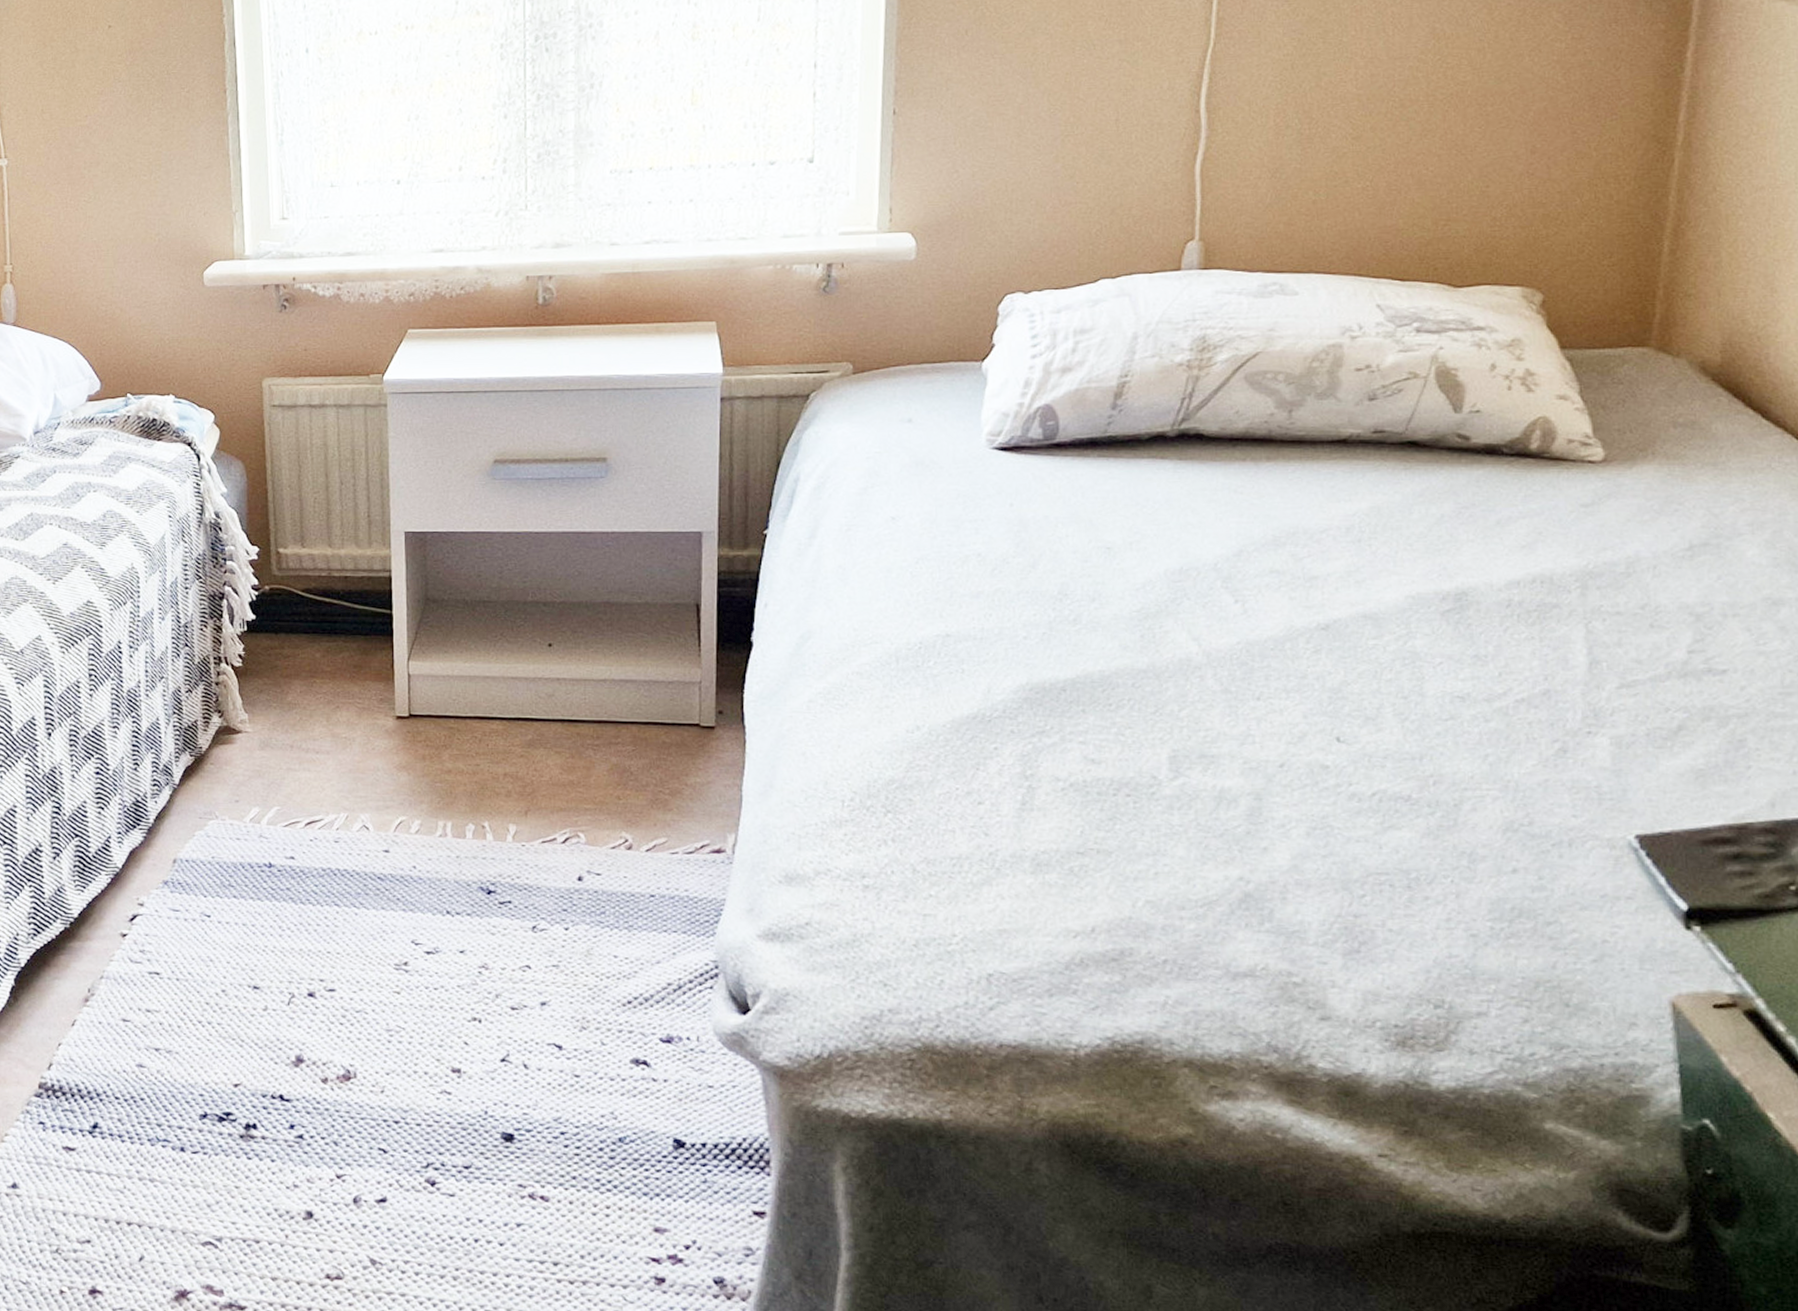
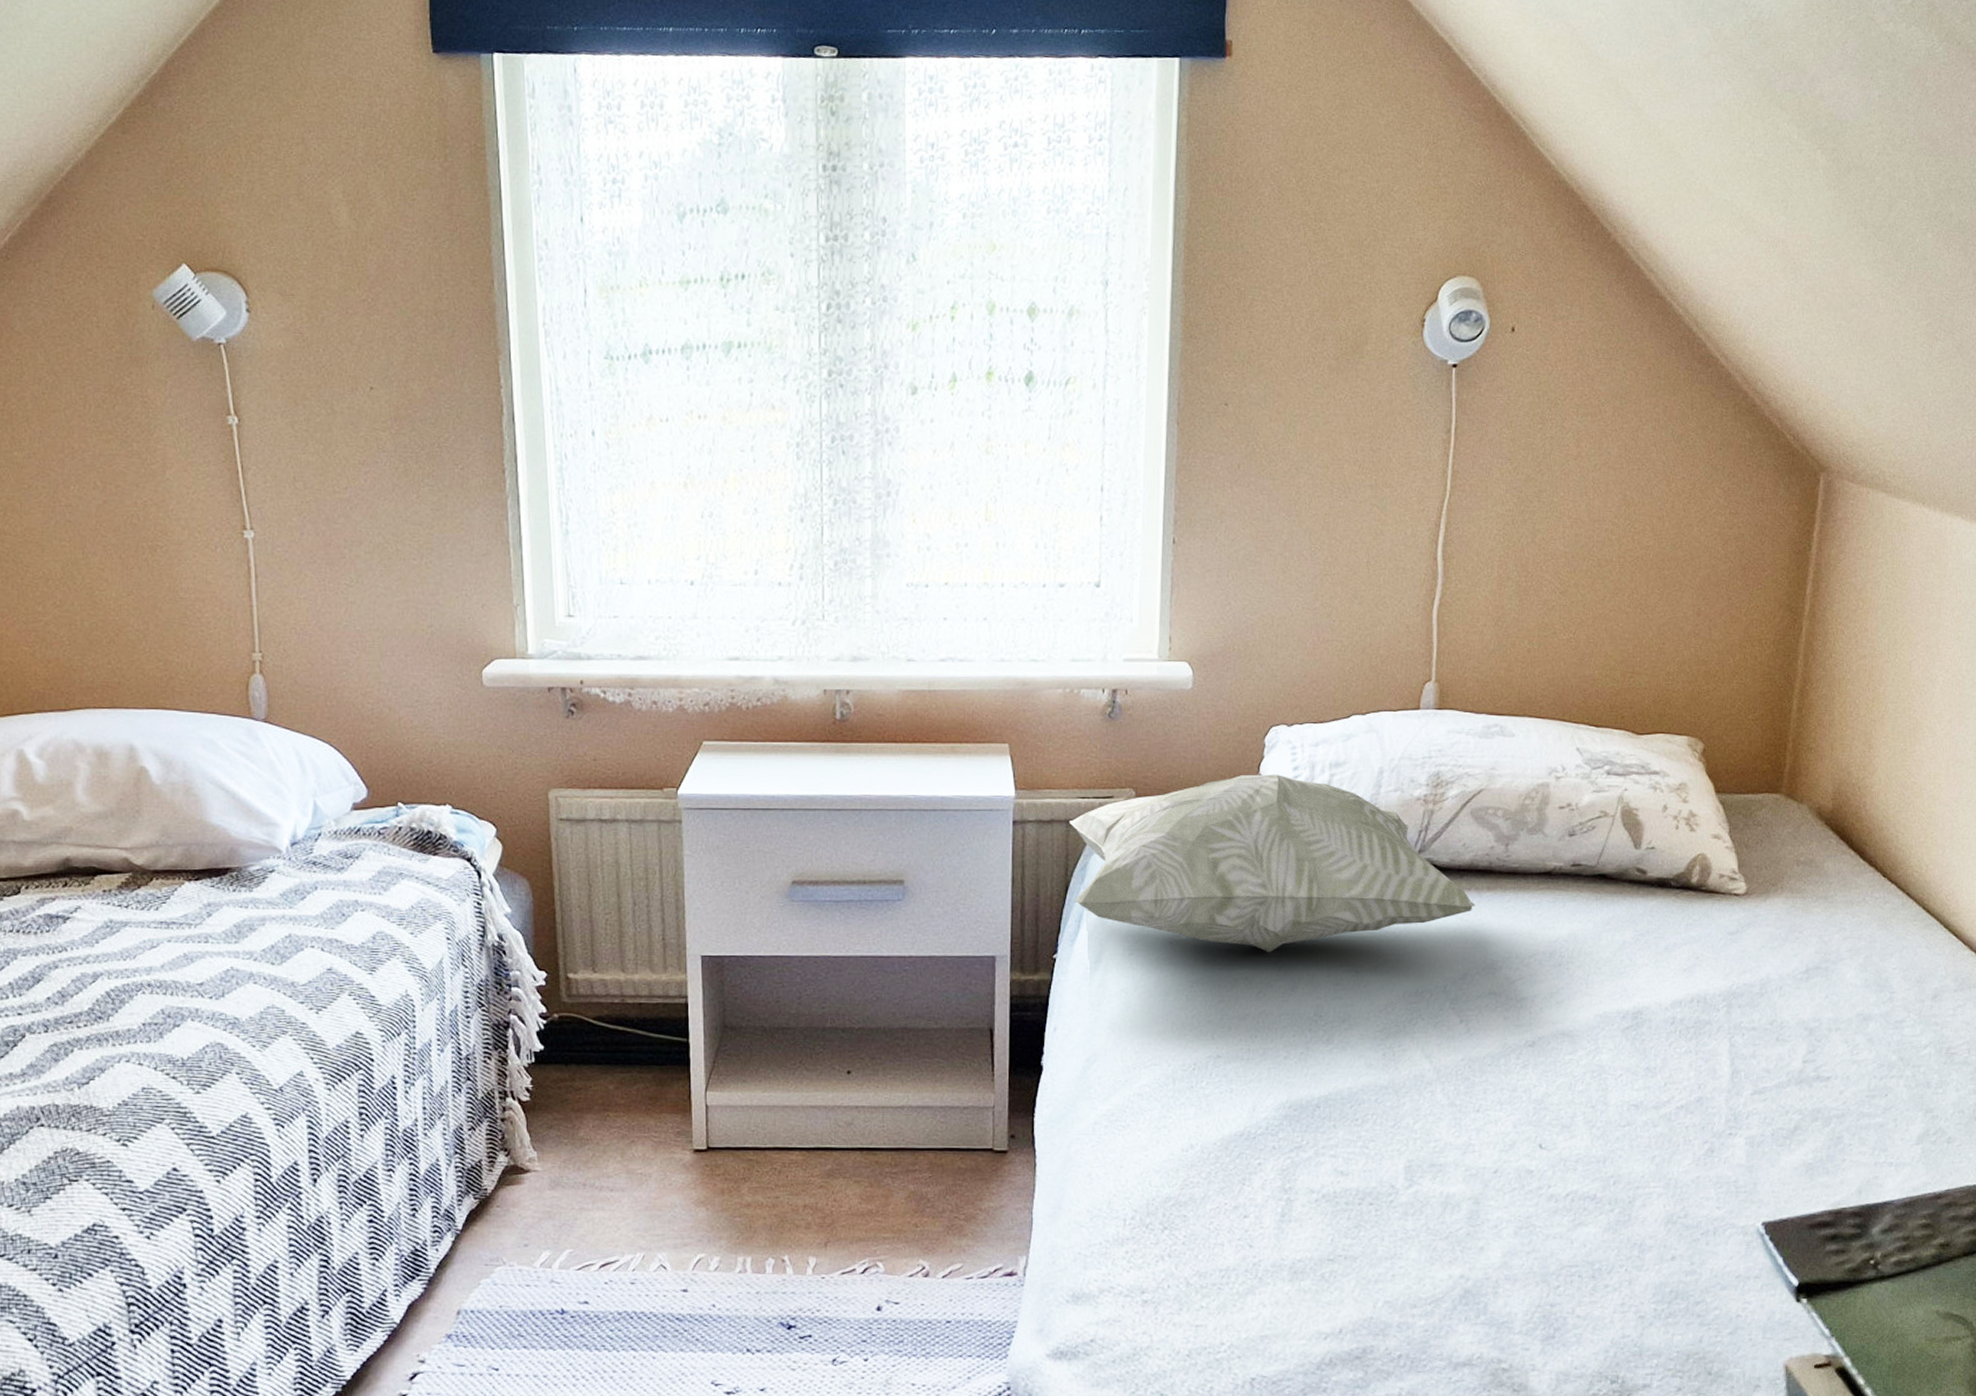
decorative pillow: none [781,343,1252,528] -> present [1069,774,1476,952]

